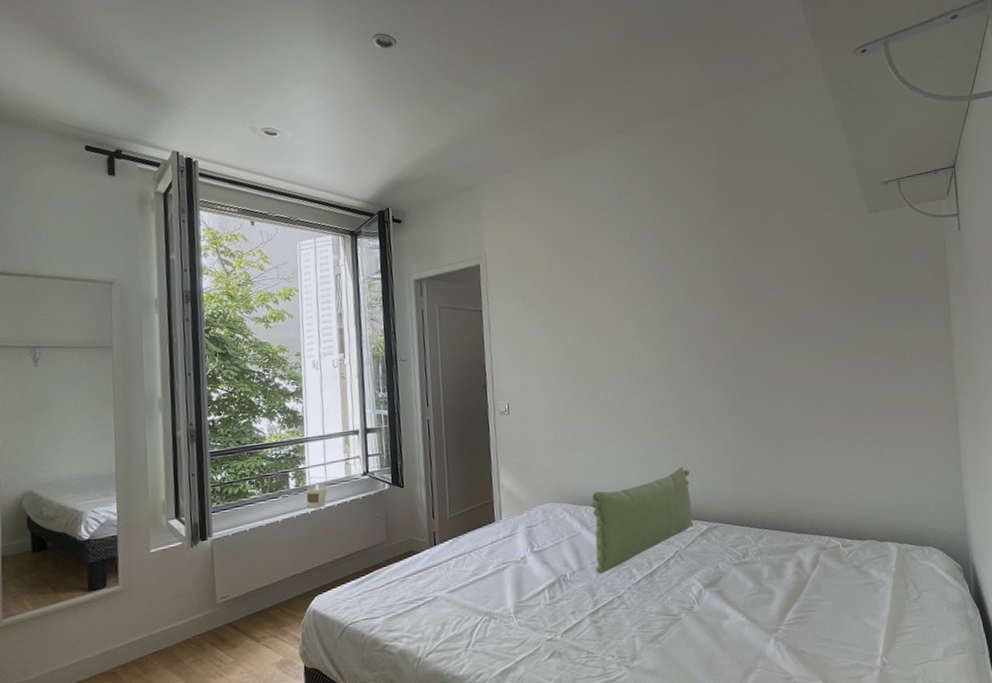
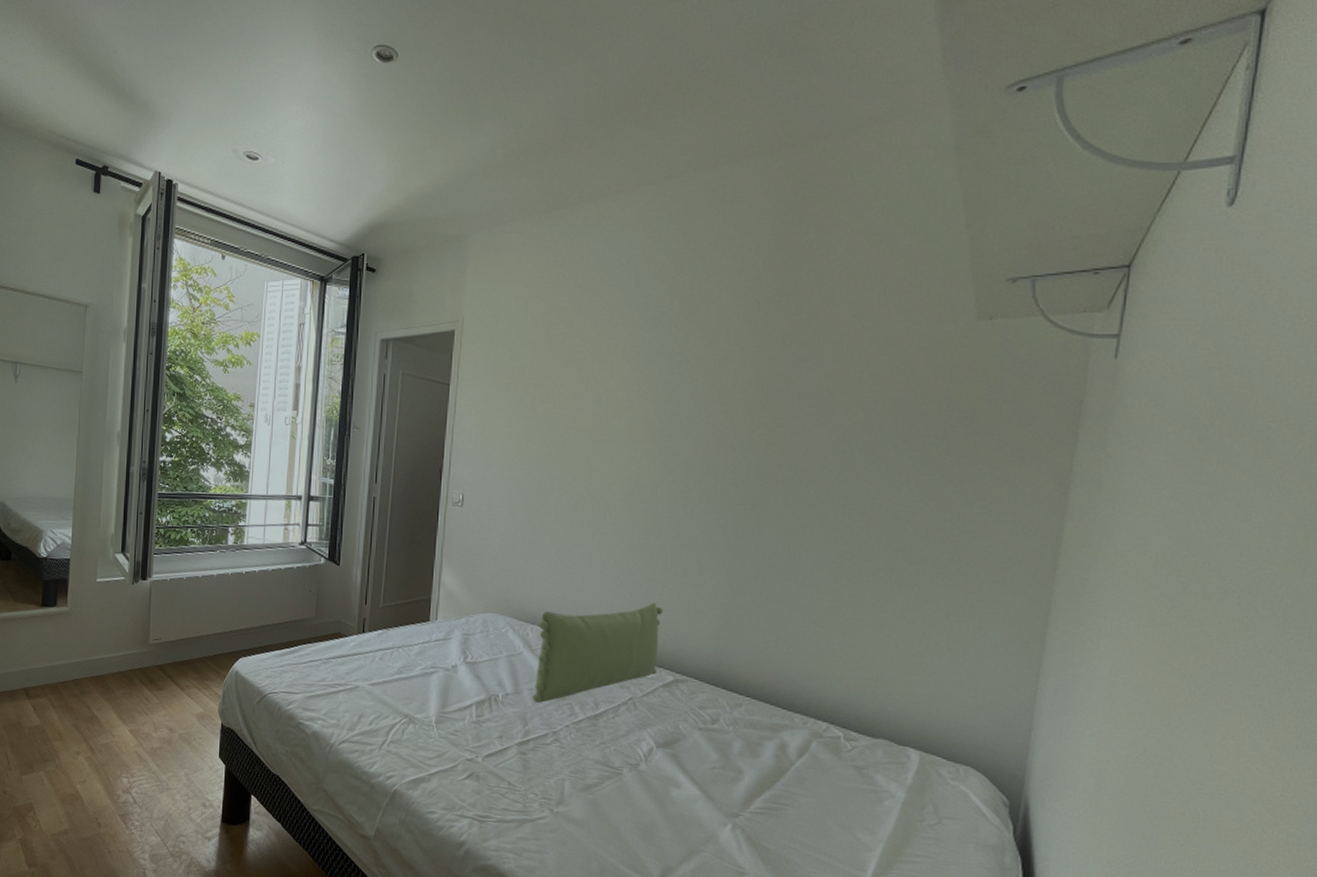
candle: present [306,484,327,509] -> none [242,545,263,569]

